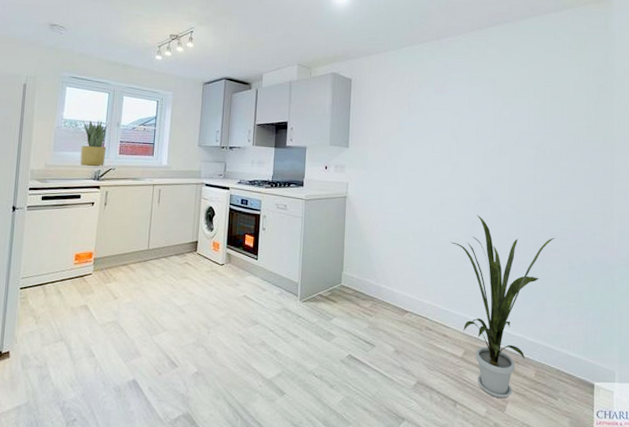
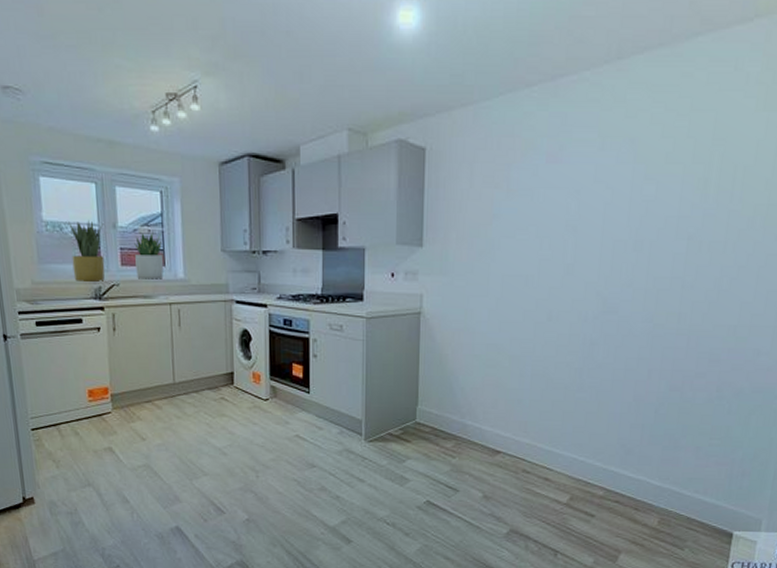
planter: none [130,130,153,166] -> present [134,231,164,280]
house plant: present [450,215,555,399] -> none [559,332,702,548]

